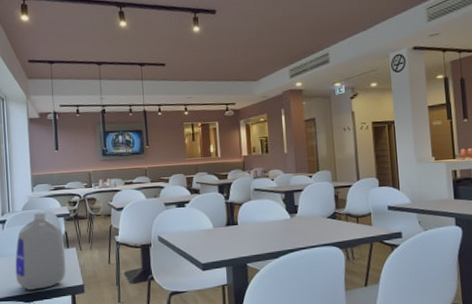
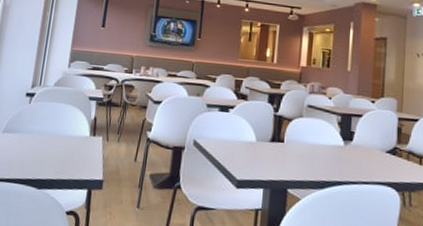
bottle: present [15,211,66,290] -> none [32,90,92,177]

